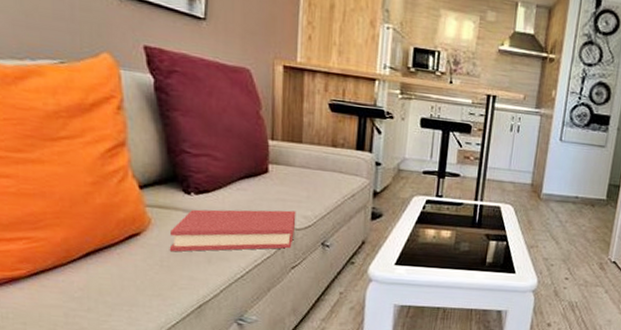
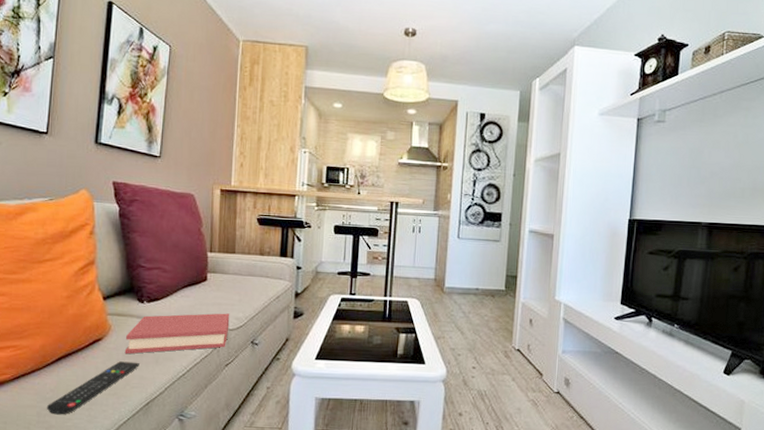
remote control: none [75,259,188,317] -> present [46,361,139,415]

